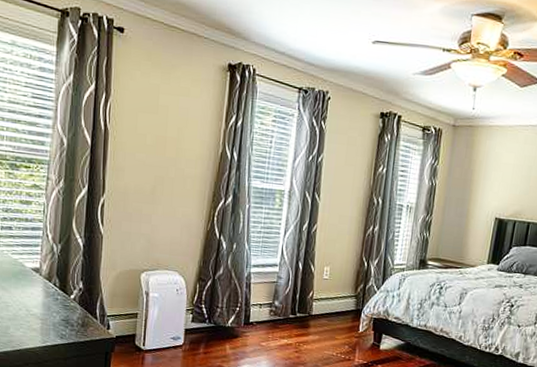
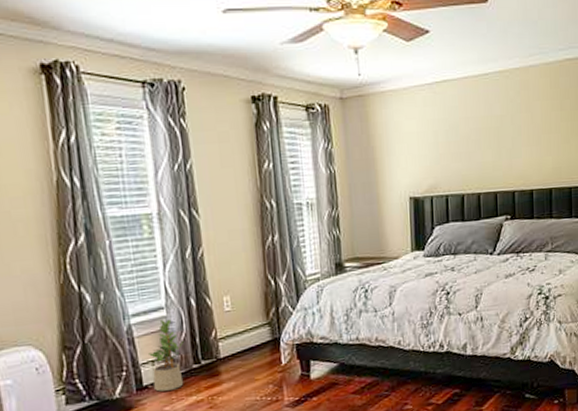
potted plant: none [257,274,287,331] -> present [149,319,184,392]

